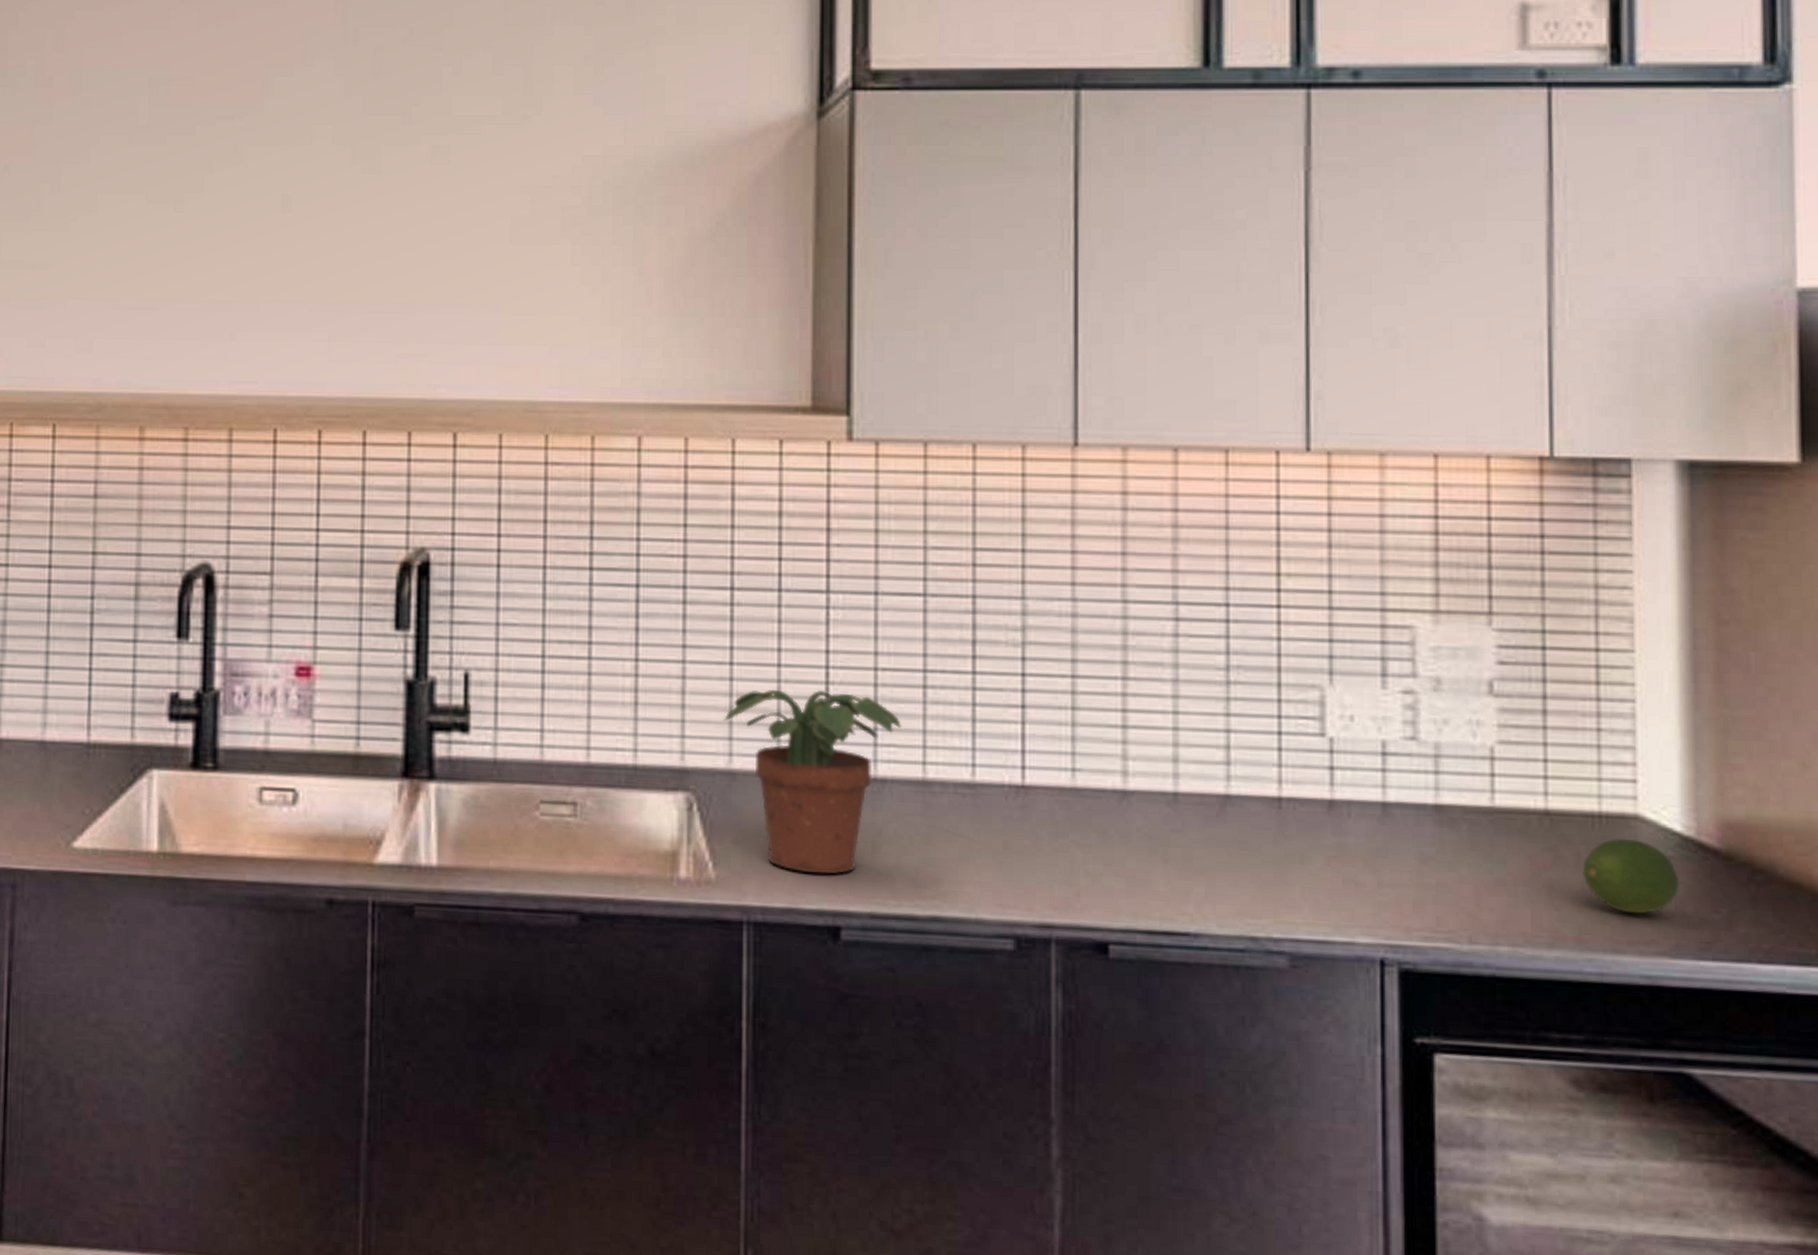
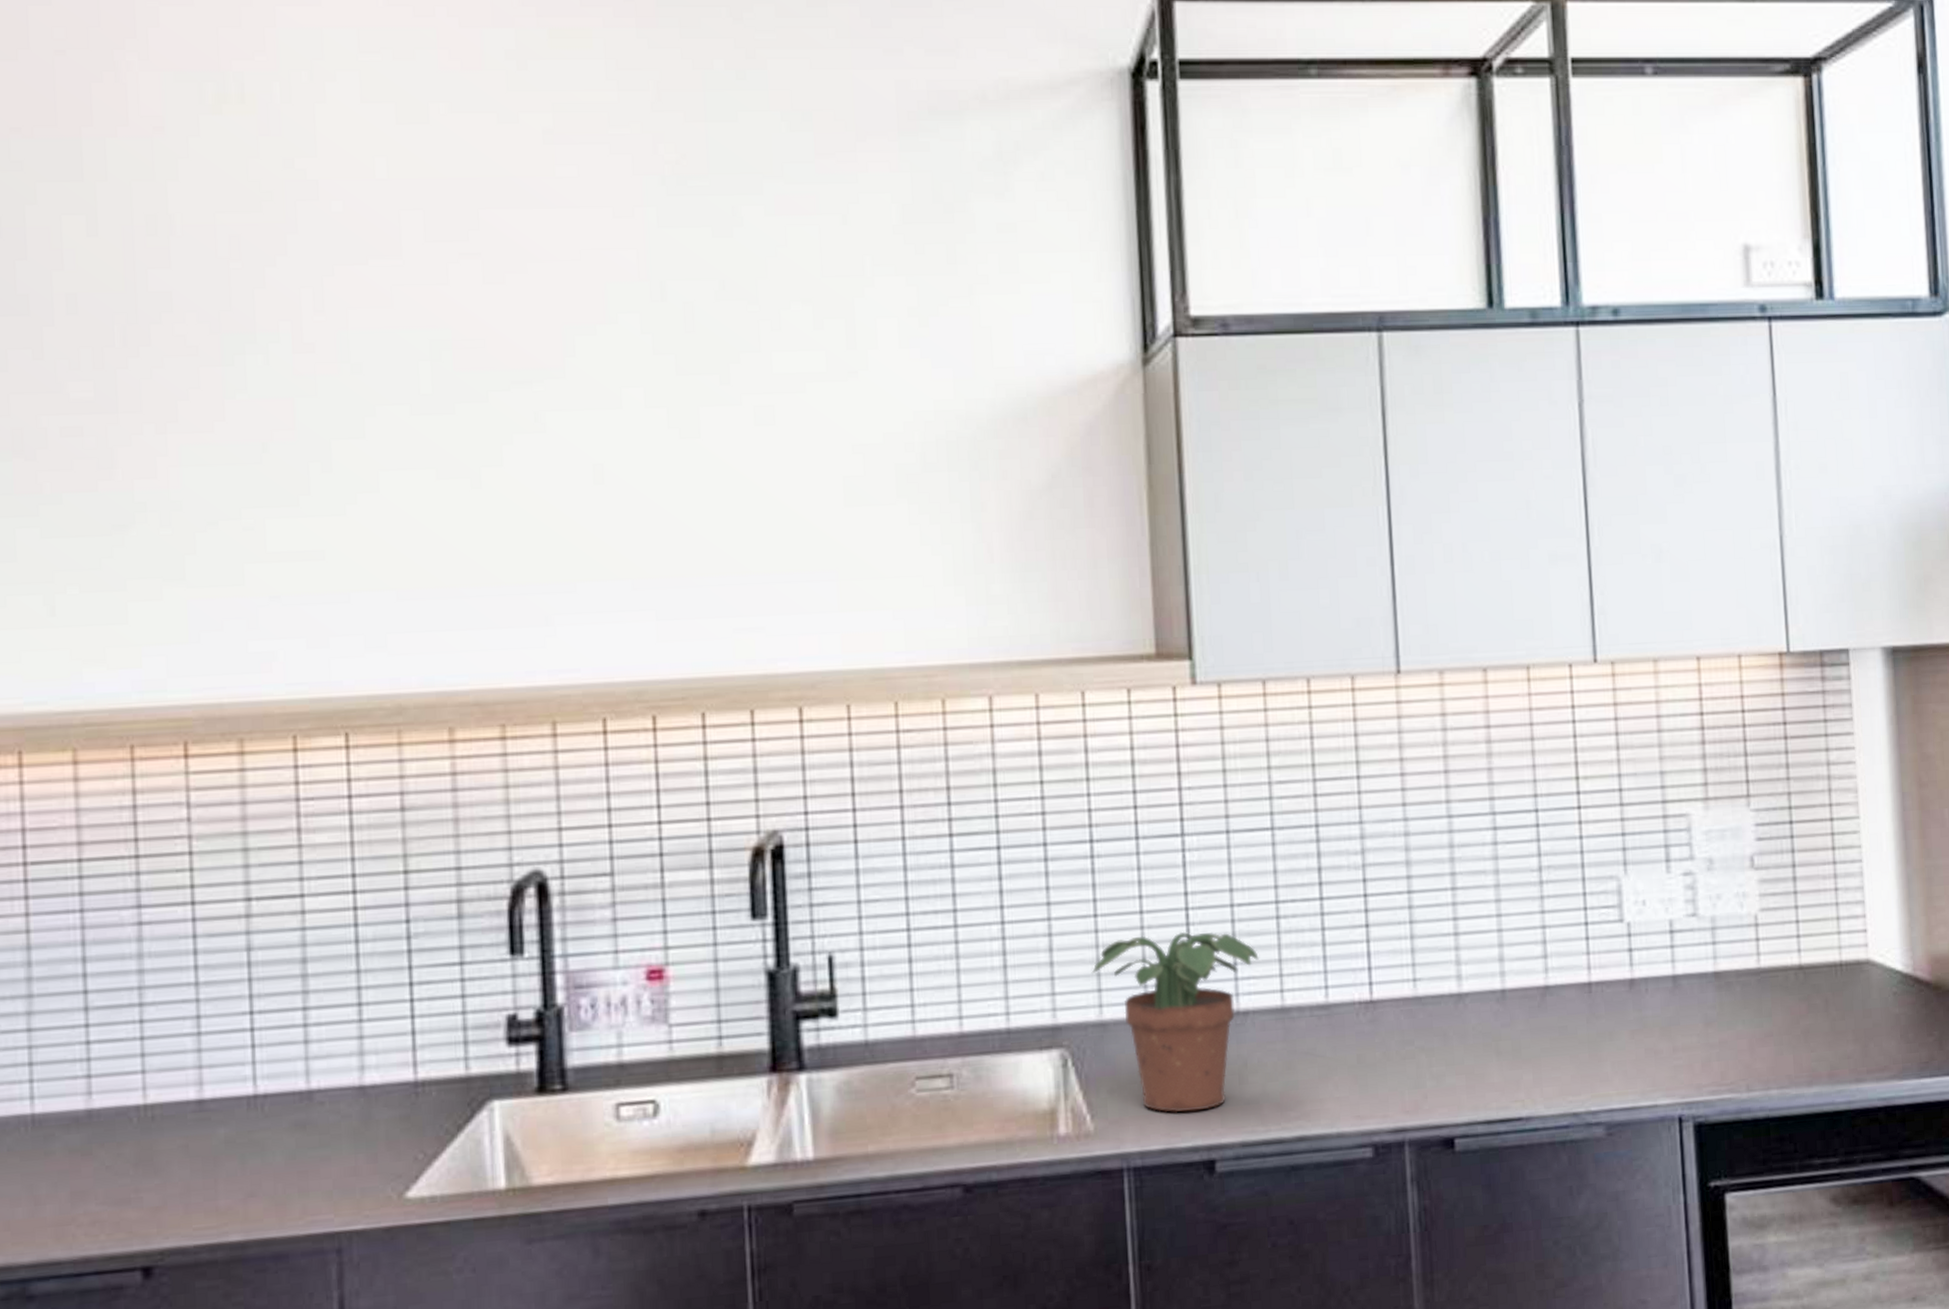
fruit: present [1582,837,1680,914] -> none [1830,981,1903,1046]

